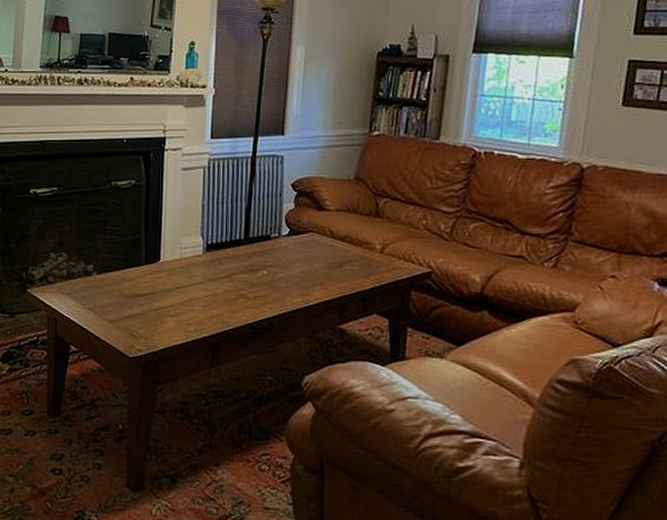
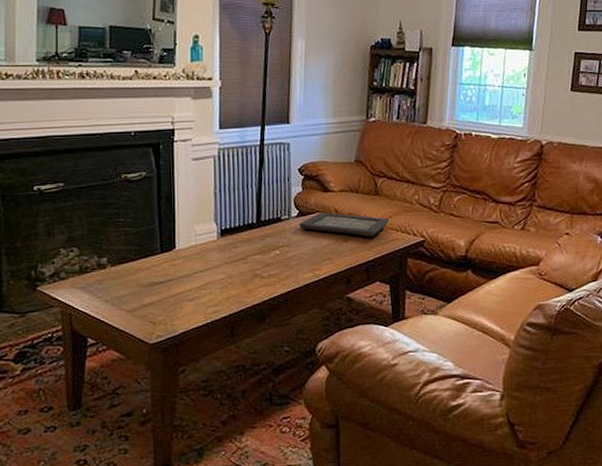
decorative tray: none [288,232,391,263] -> present [298,212,389,237]

